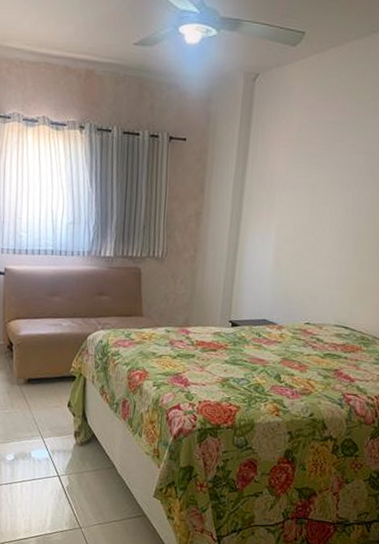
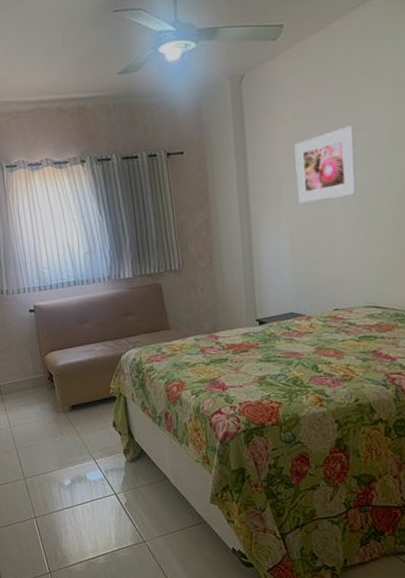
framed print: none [290,146,353,215] -> present [294,125,356,203]

